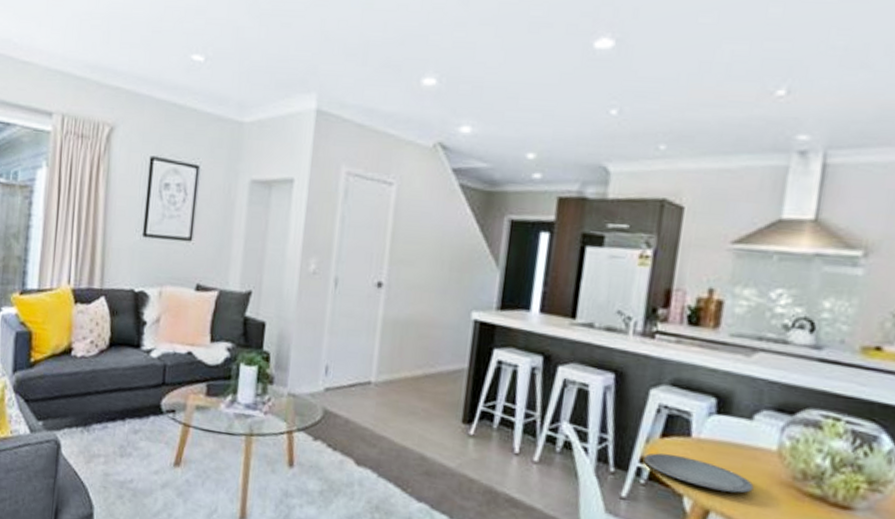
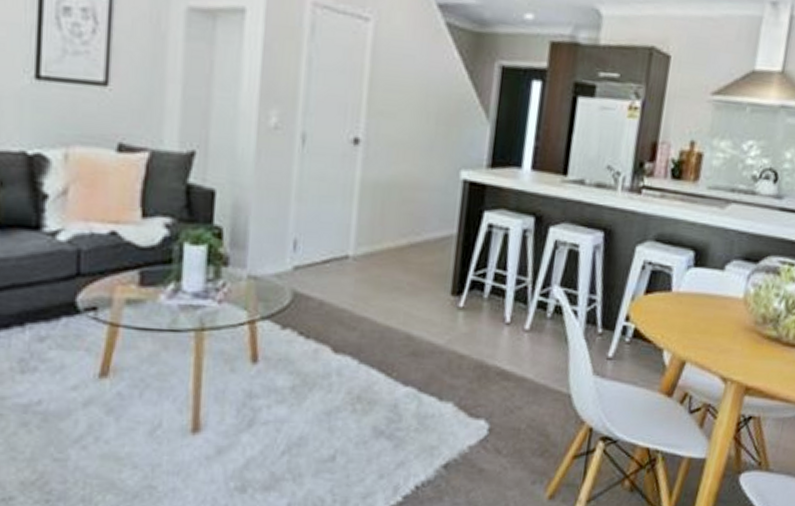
plate: present [644,453,754,494] -> none [629,310,723,342]

